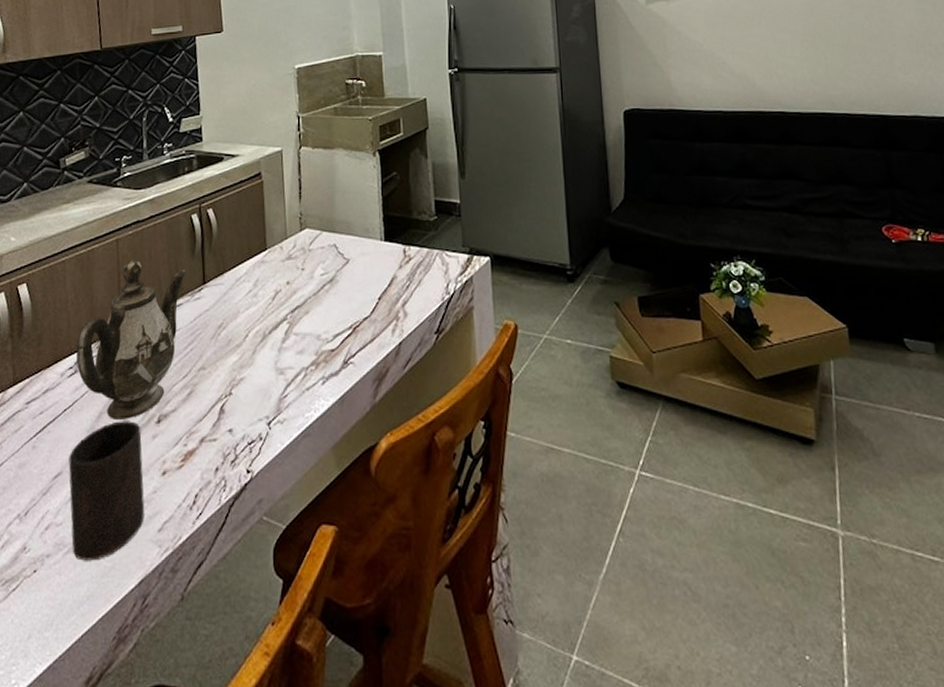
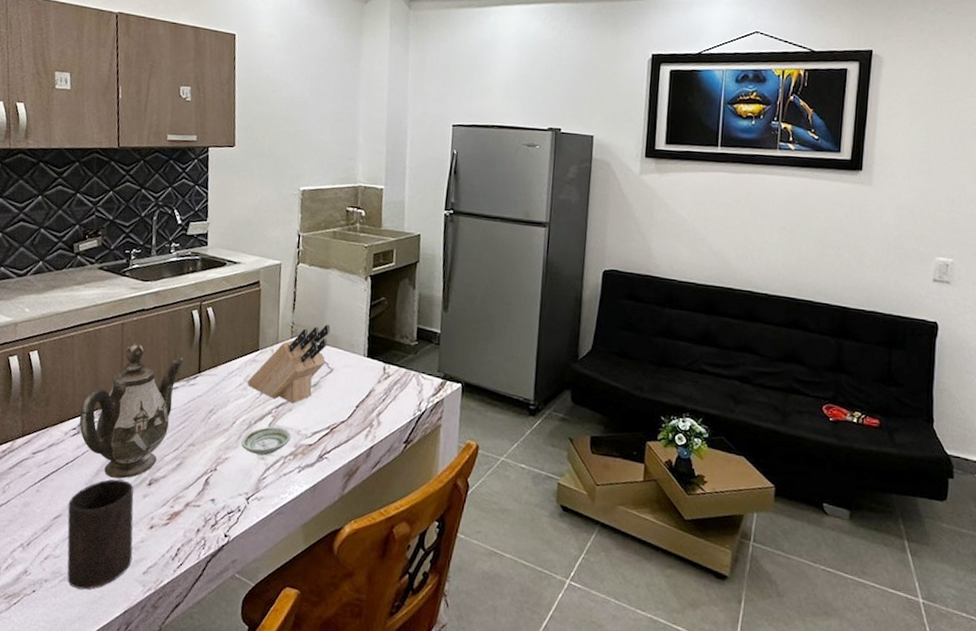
saucer: none [256,334,311,370] -> present [241,426,291,456]
knife block: none [257,210,342,304] -> present [247,324,331,403]

